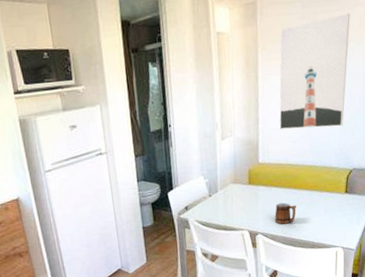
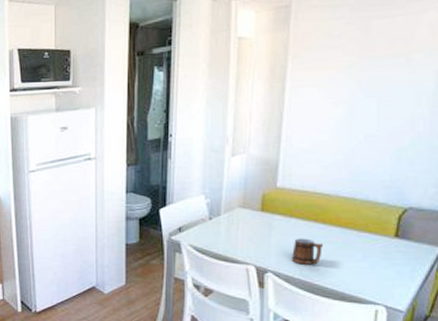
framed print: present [279,13,350,130] -> none [308,18,417,153]

